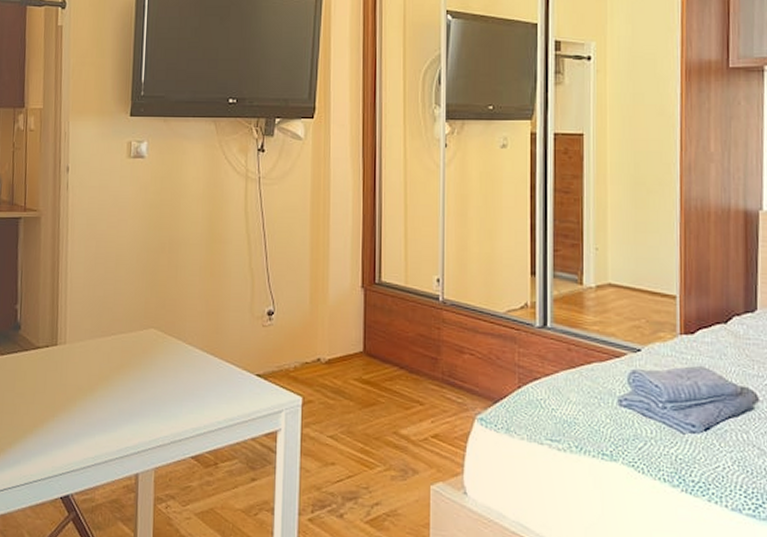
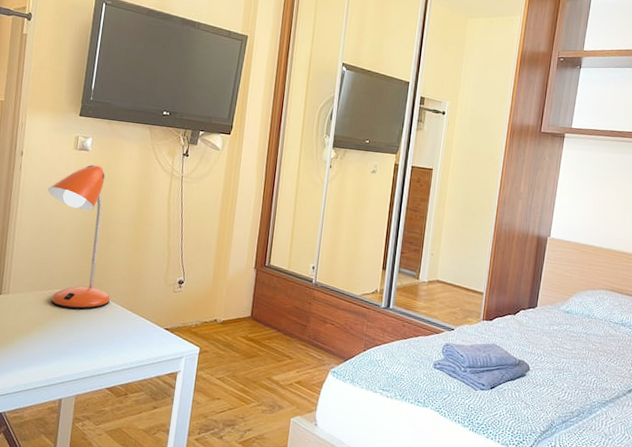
desk lamp: none [101,173,186,358] -> present [48,164,110,310]

